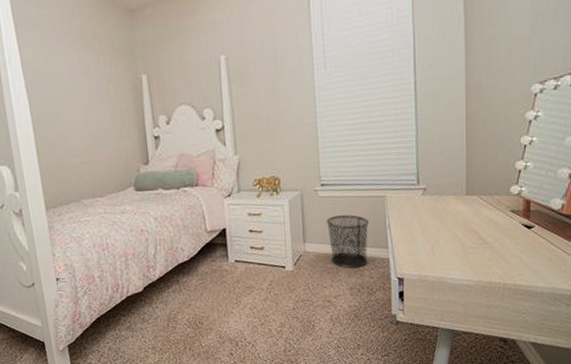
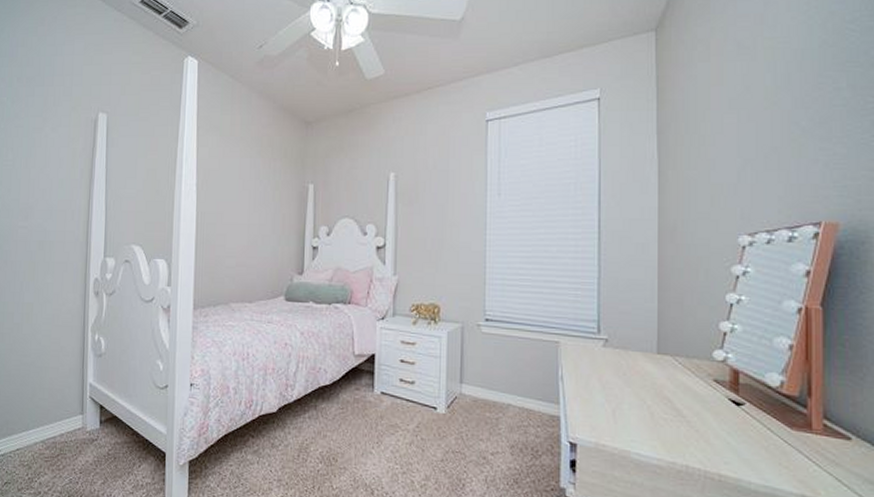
waste bin: present [326,215,369,269] -> none [487,357,538,423]

